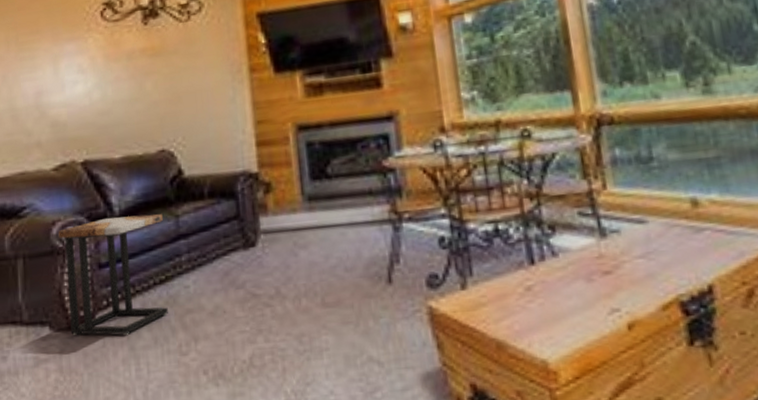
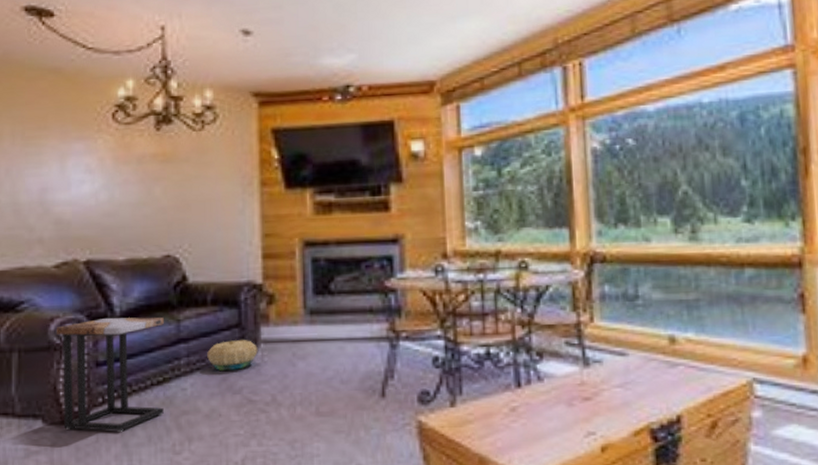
basket: none [207,231,258,265] -> present [207,340,258,371]

